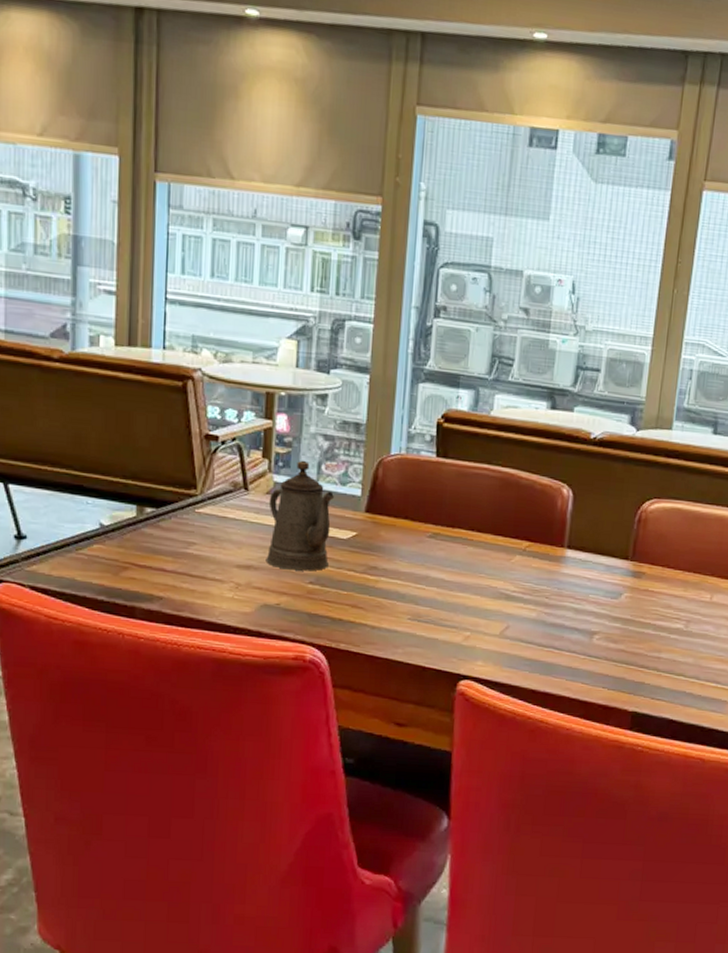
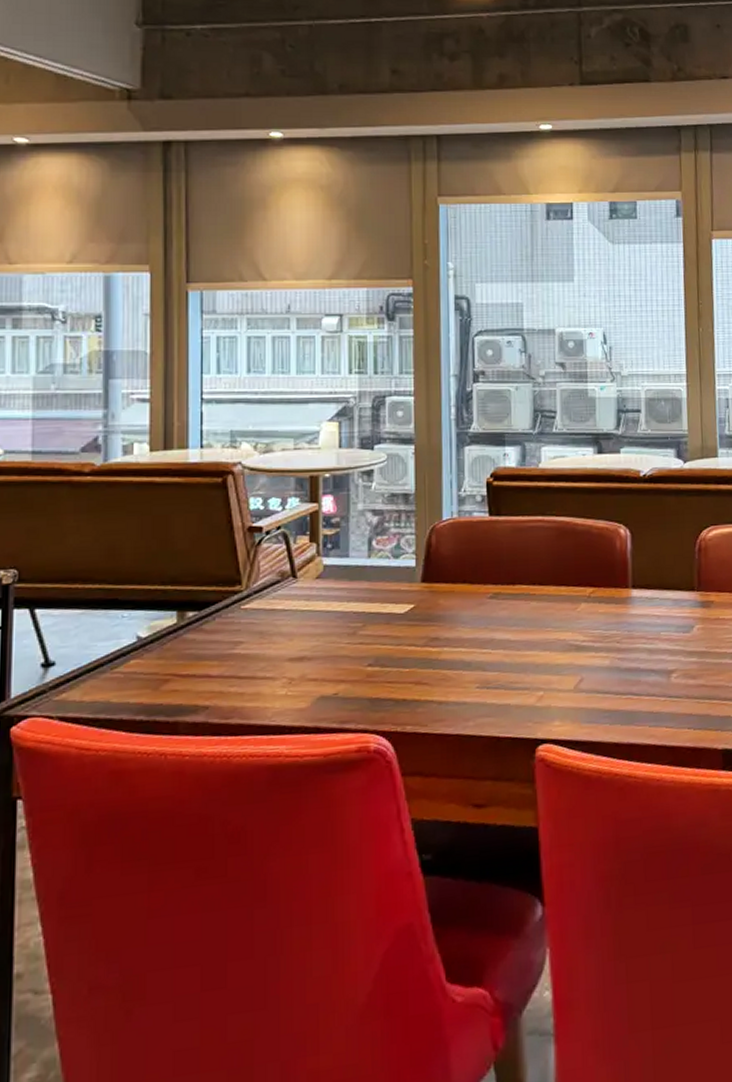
coffee pot: present [266,460,334,571] -> none [319,538,387,655]

